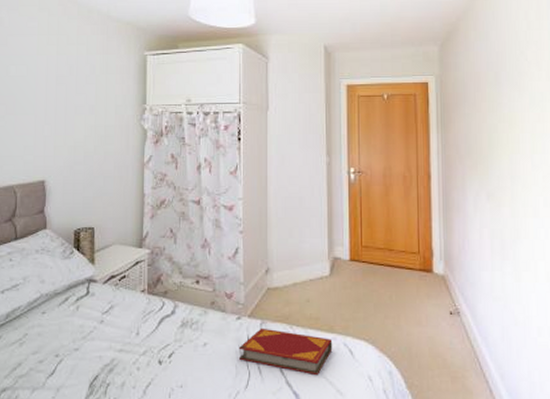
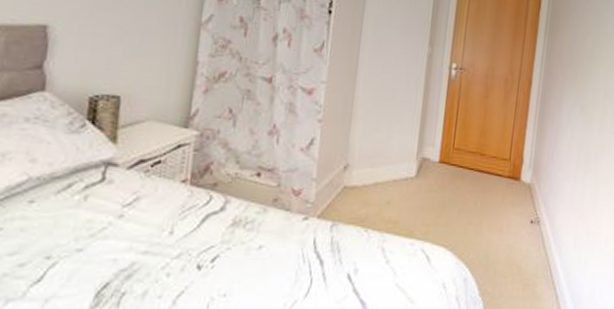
hardback book: present [238,328,333,376] -> none [301,230,410,283]

